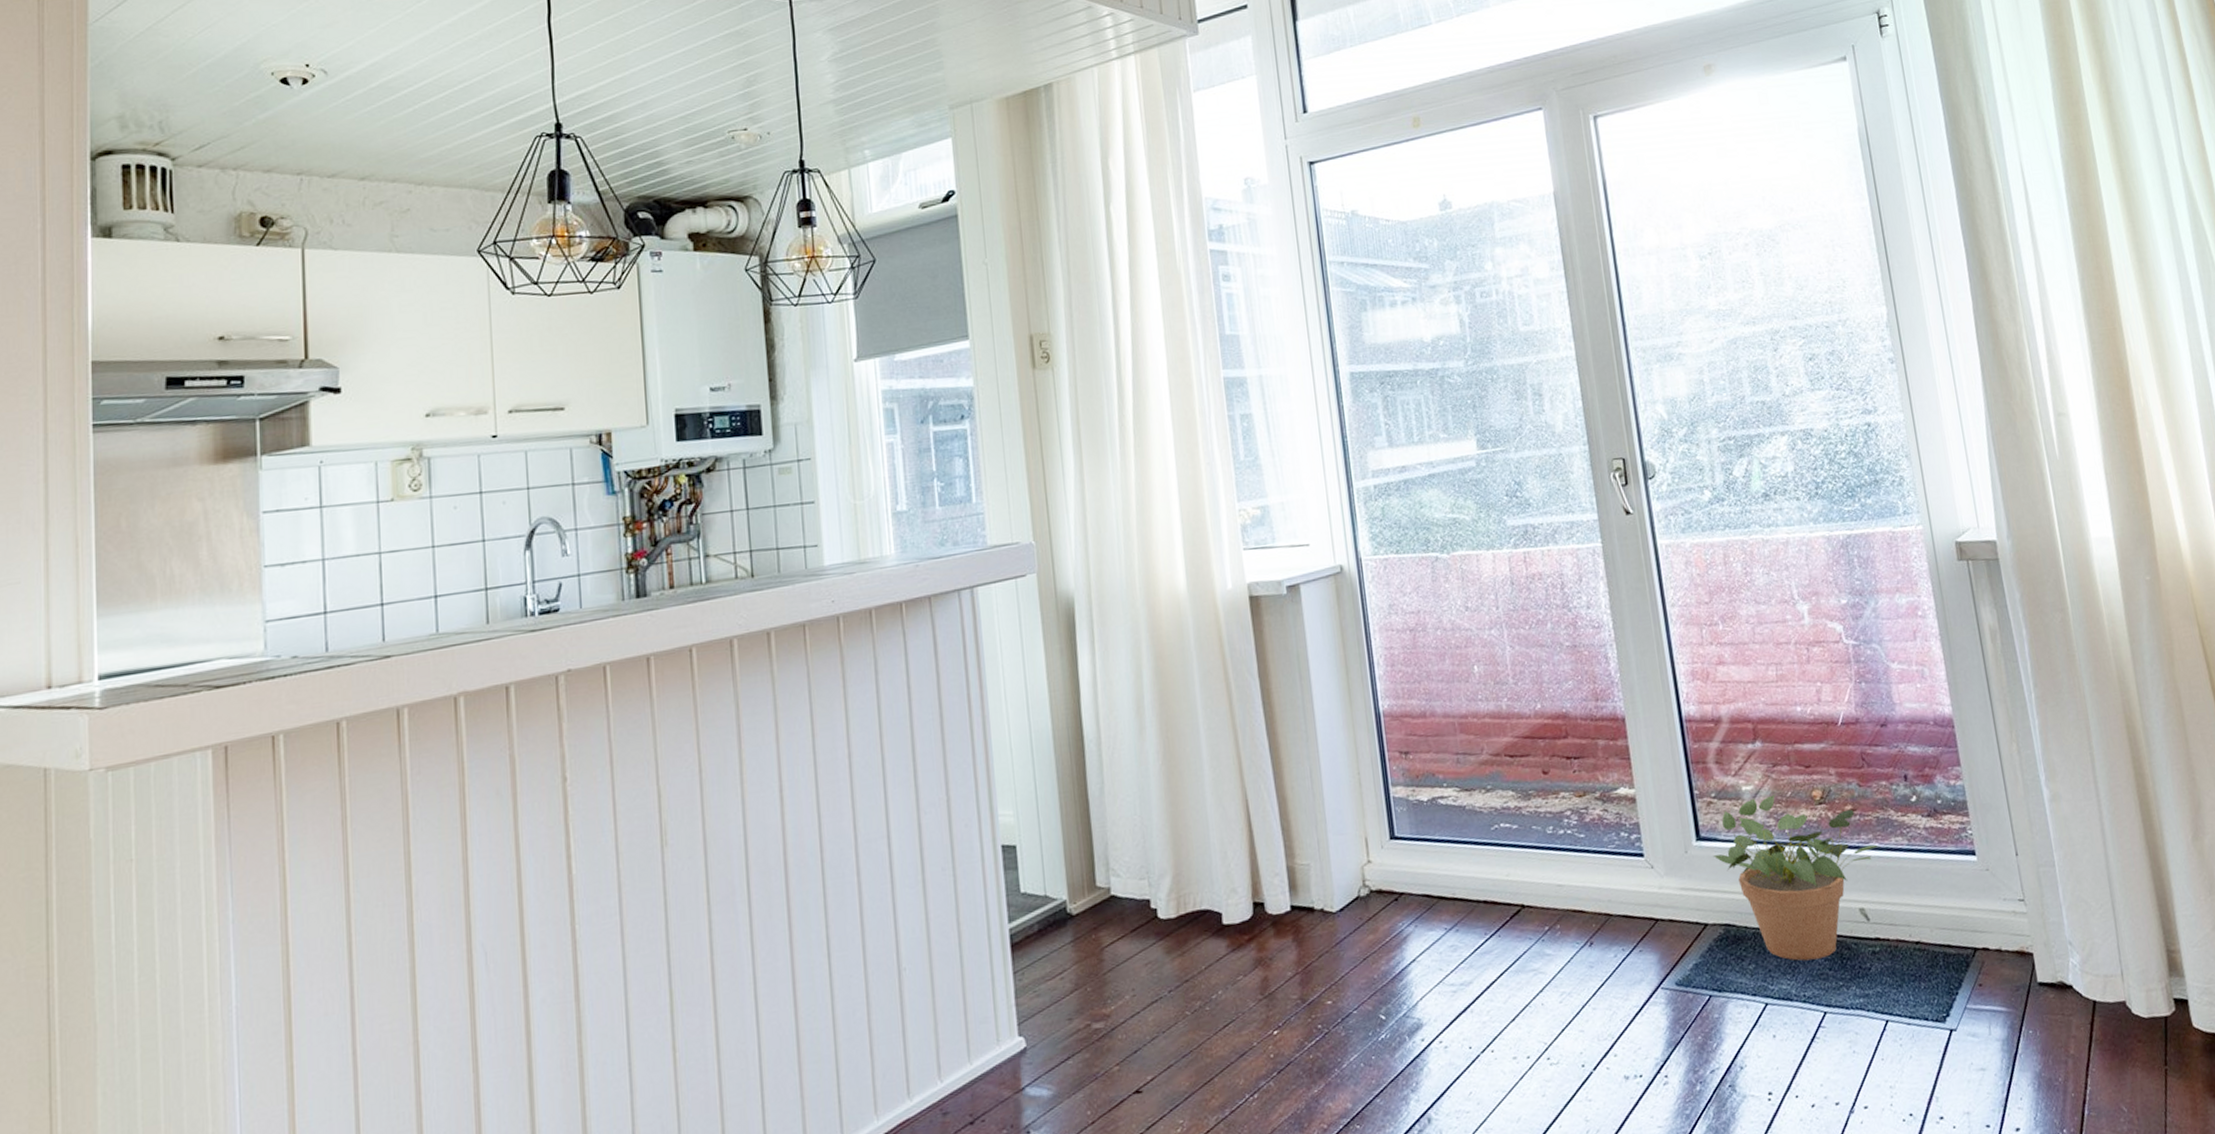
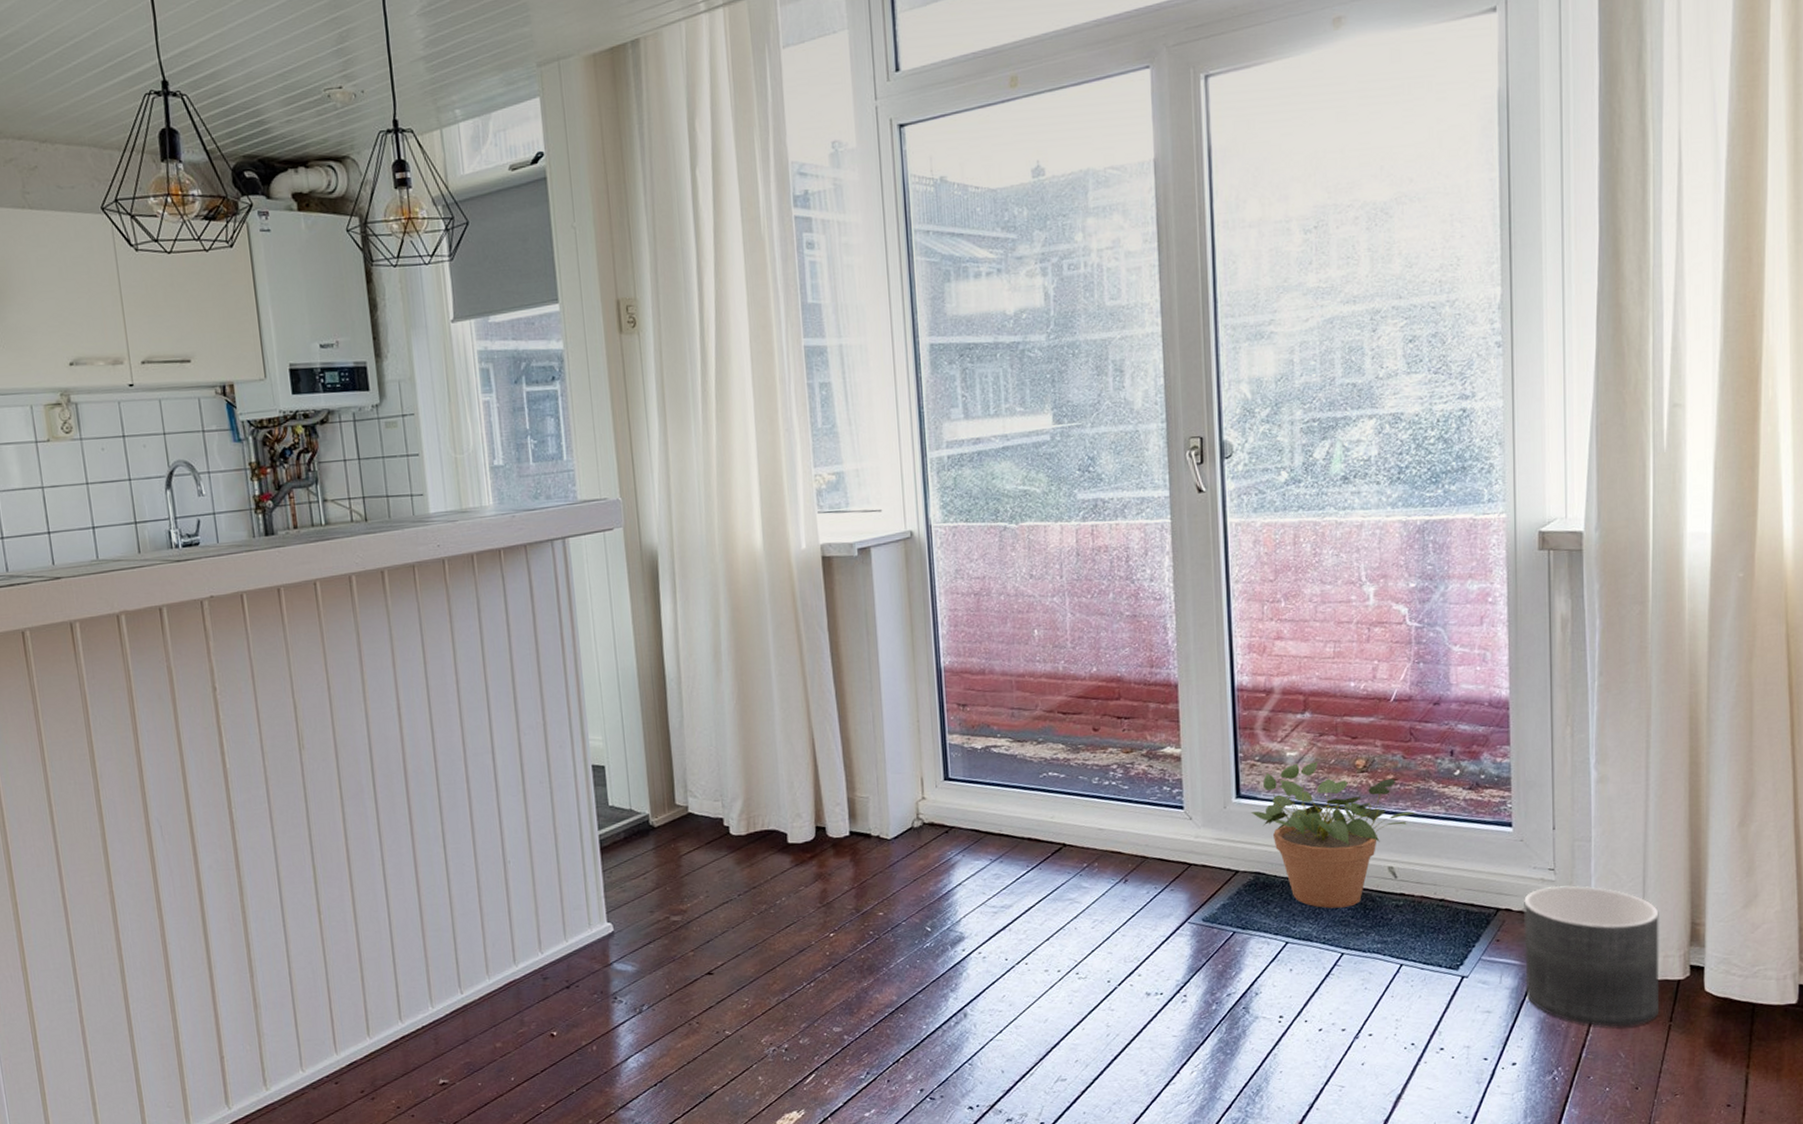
planter: none [1999,916,2153,1078] -> present [1524,885,1660,1028]

